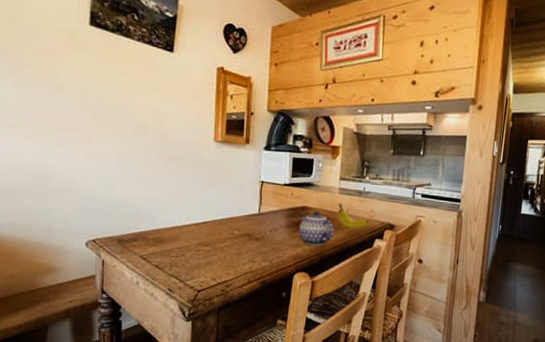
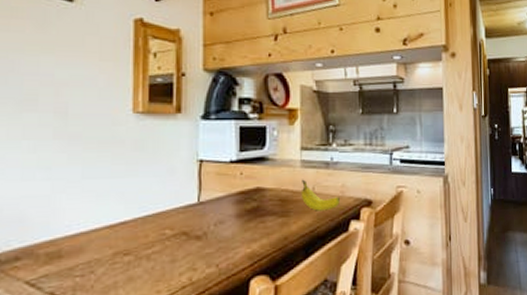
teapot: present [298,211,334,246] -> none [252,192,298,239]

